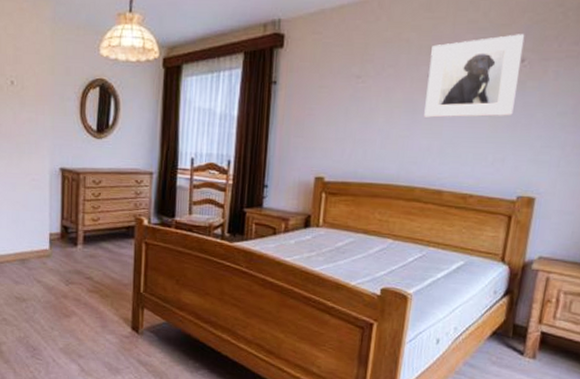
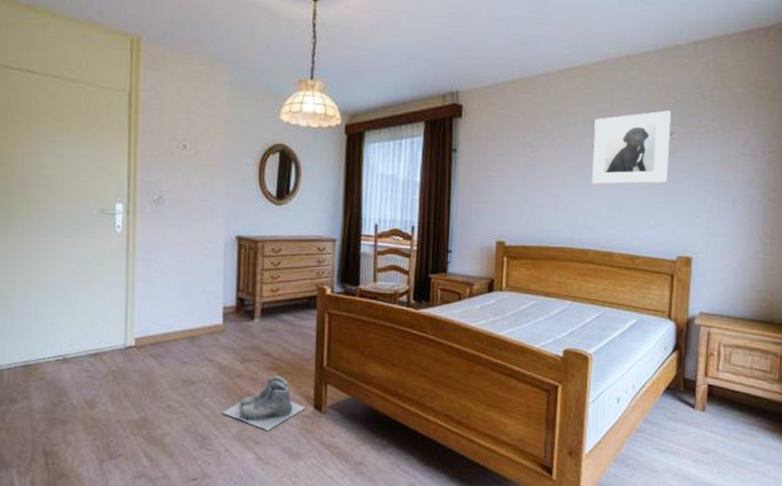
boots: none [49,297,125,347] -> present [221,375,307,432]

